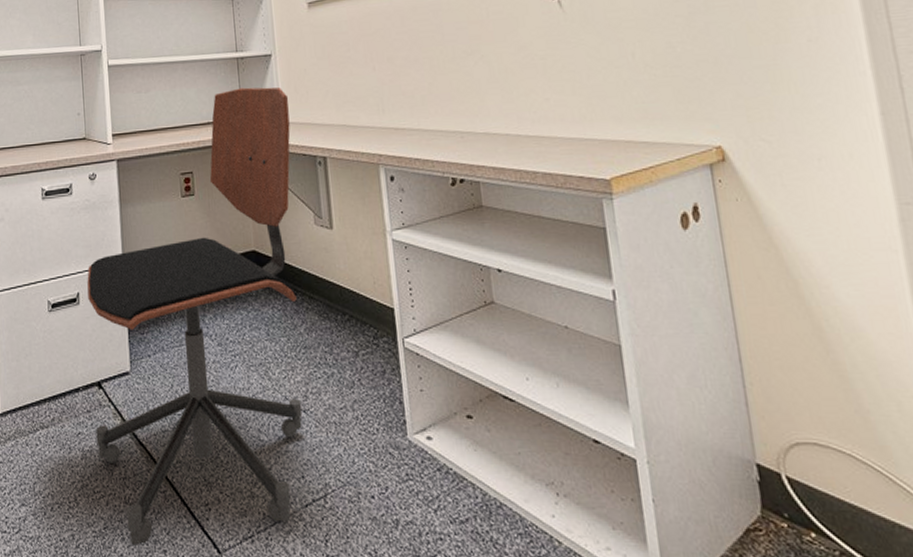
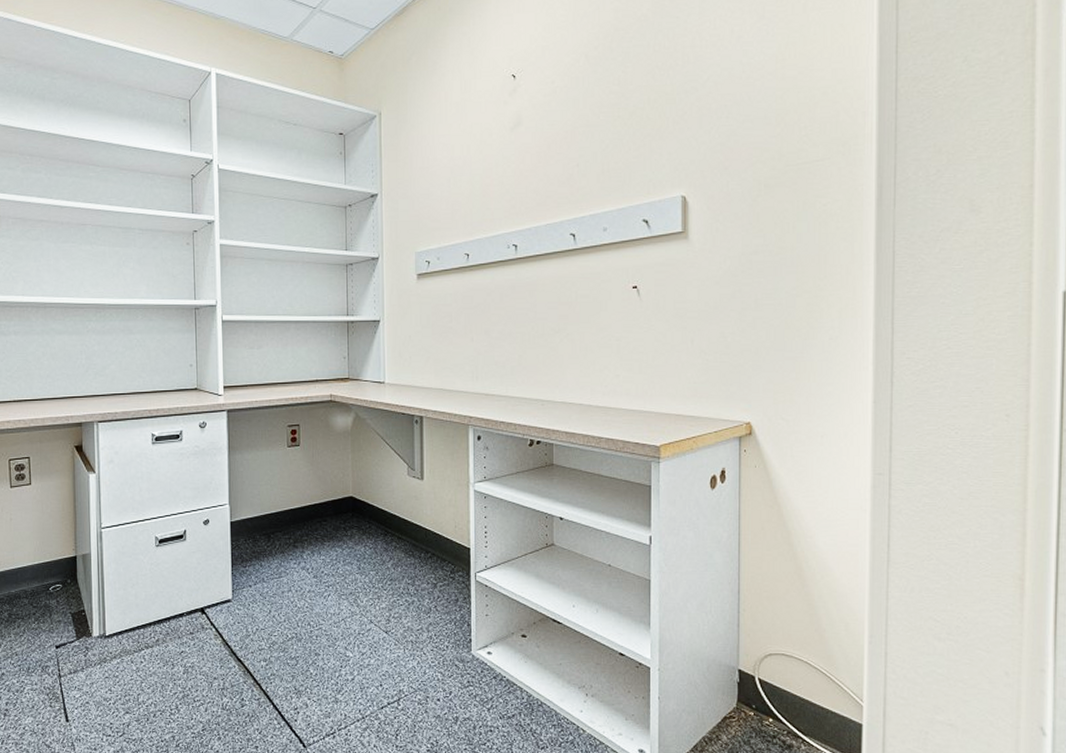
office chair: present [87,87,303,545] -> none [194,349,393,743]

